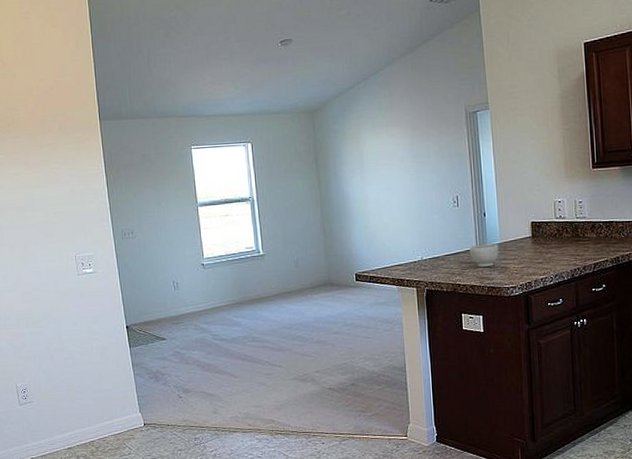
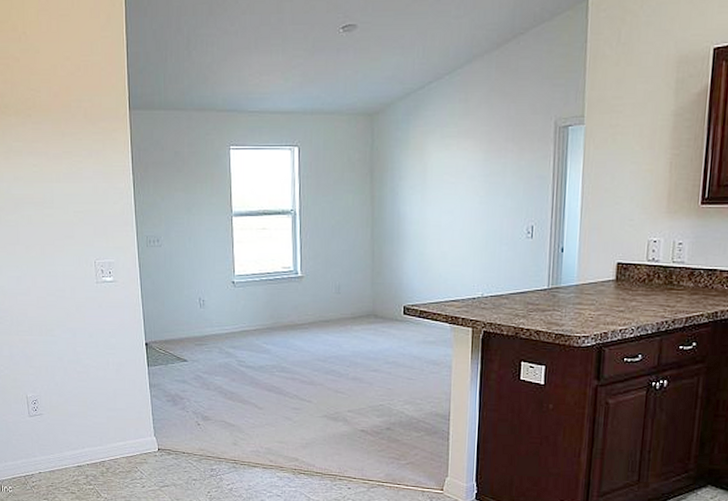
bowl: present [469,243,499,267] -> none [539,284,574,311]

